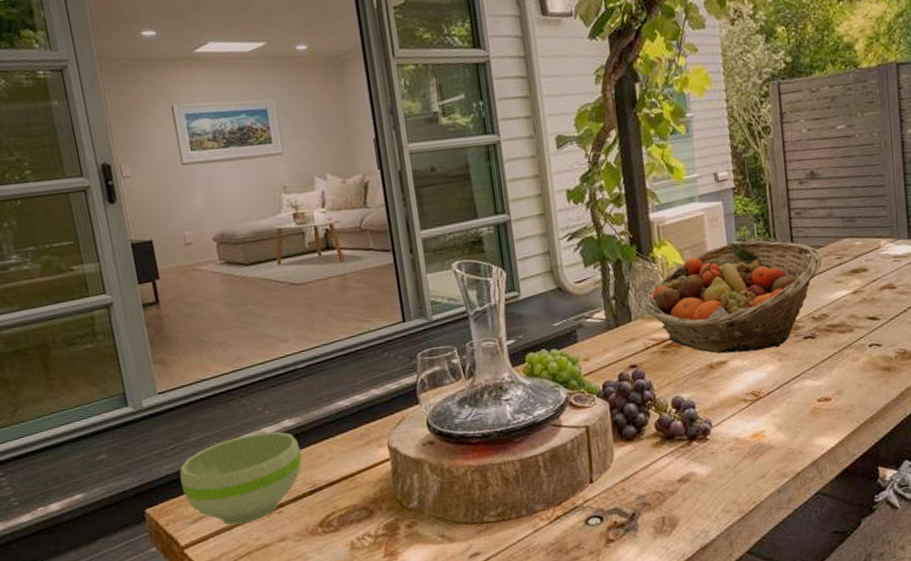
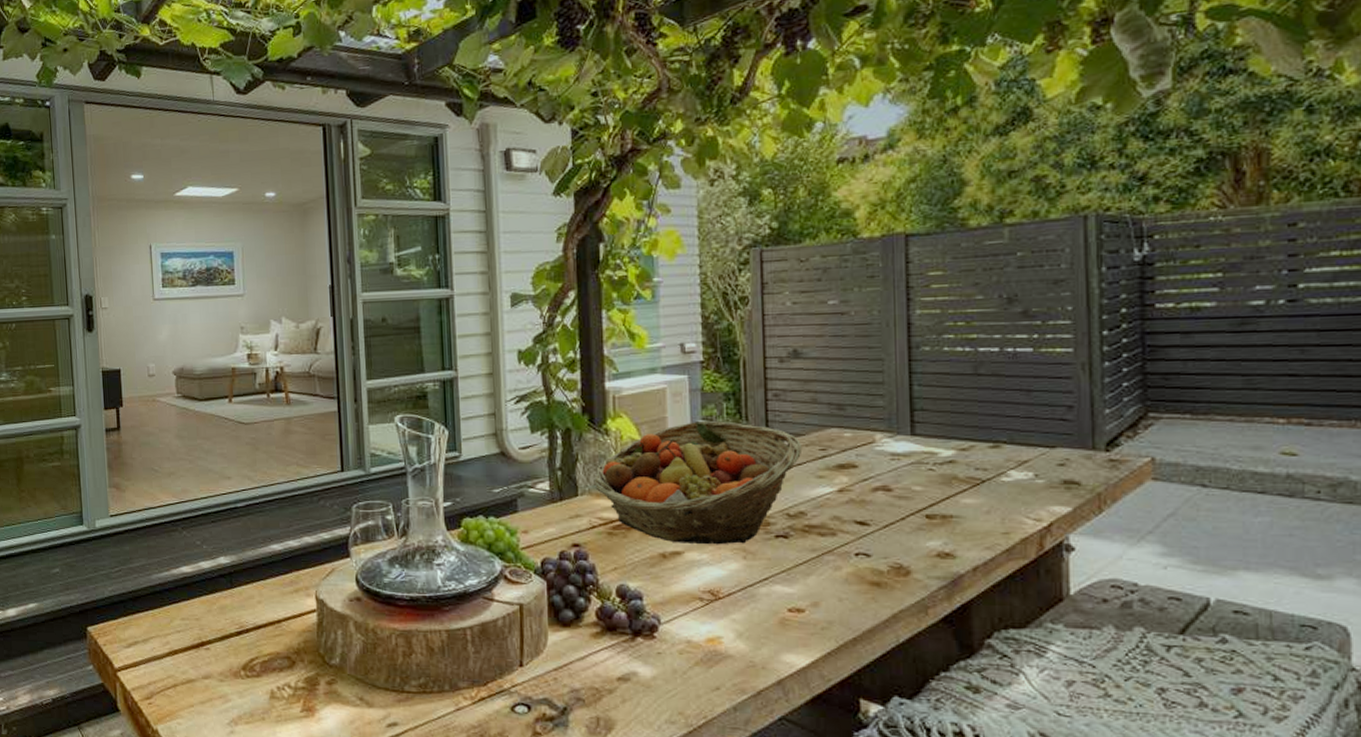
bowl: present [180,431,302,526] -> none [121,566,233,656]

